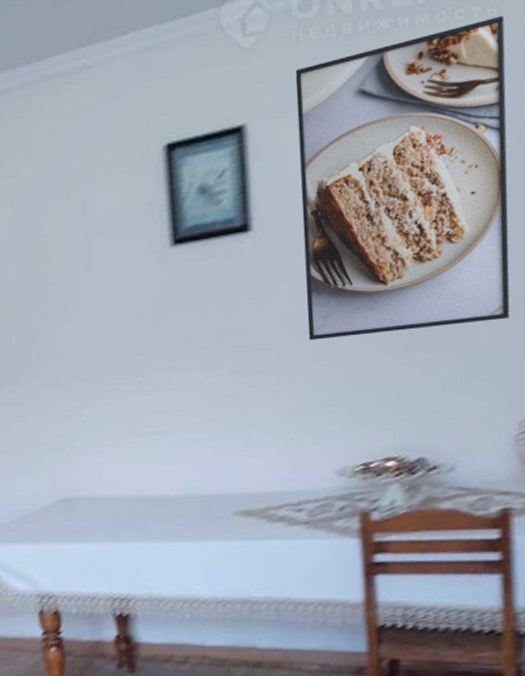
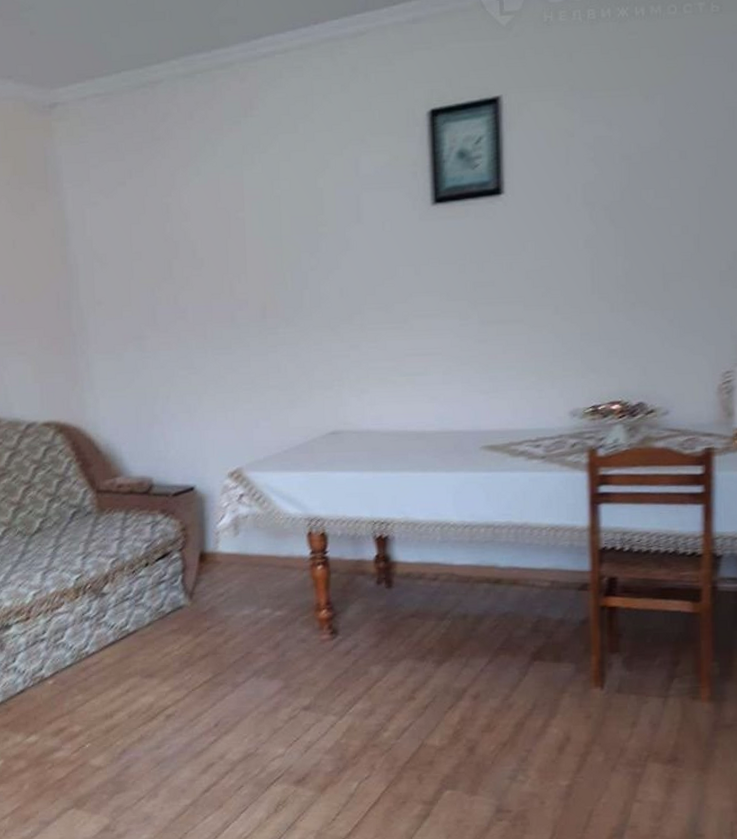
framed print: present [295,15,510,341] -> none [545,12,725,296]

